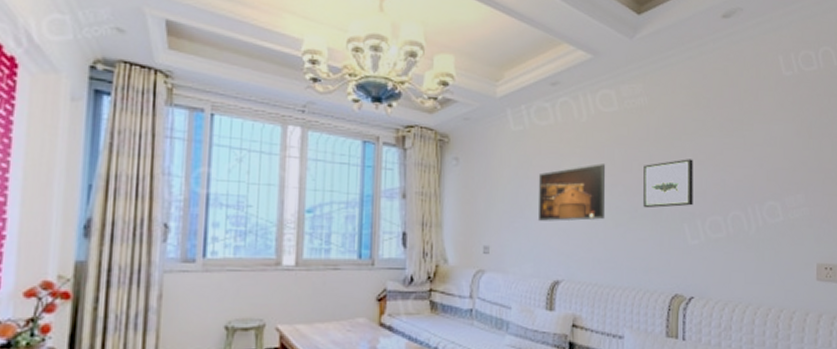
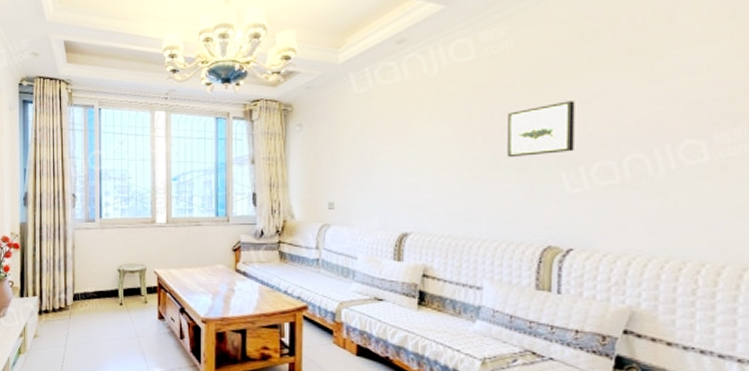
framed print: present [538,163,606,221] -> none [383,116,461,177]

